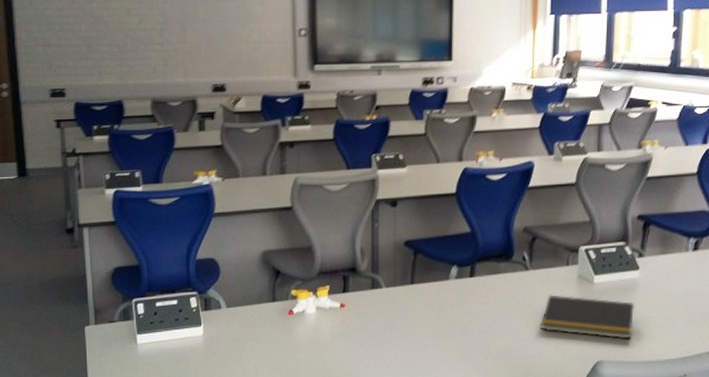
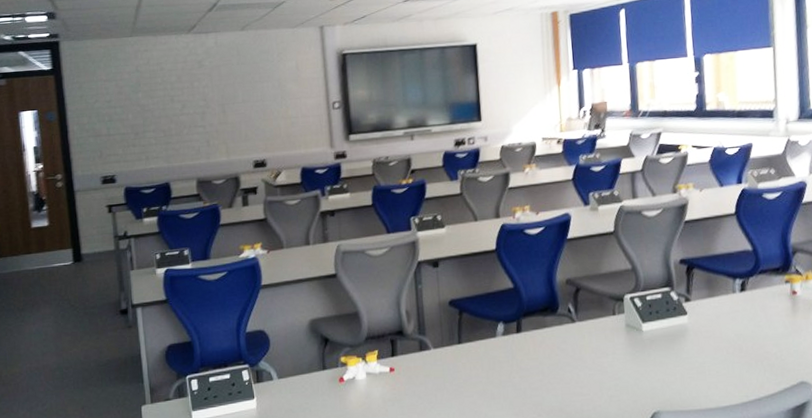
notepad: present [541,295,635,339] -> none [592,346,688,388]

